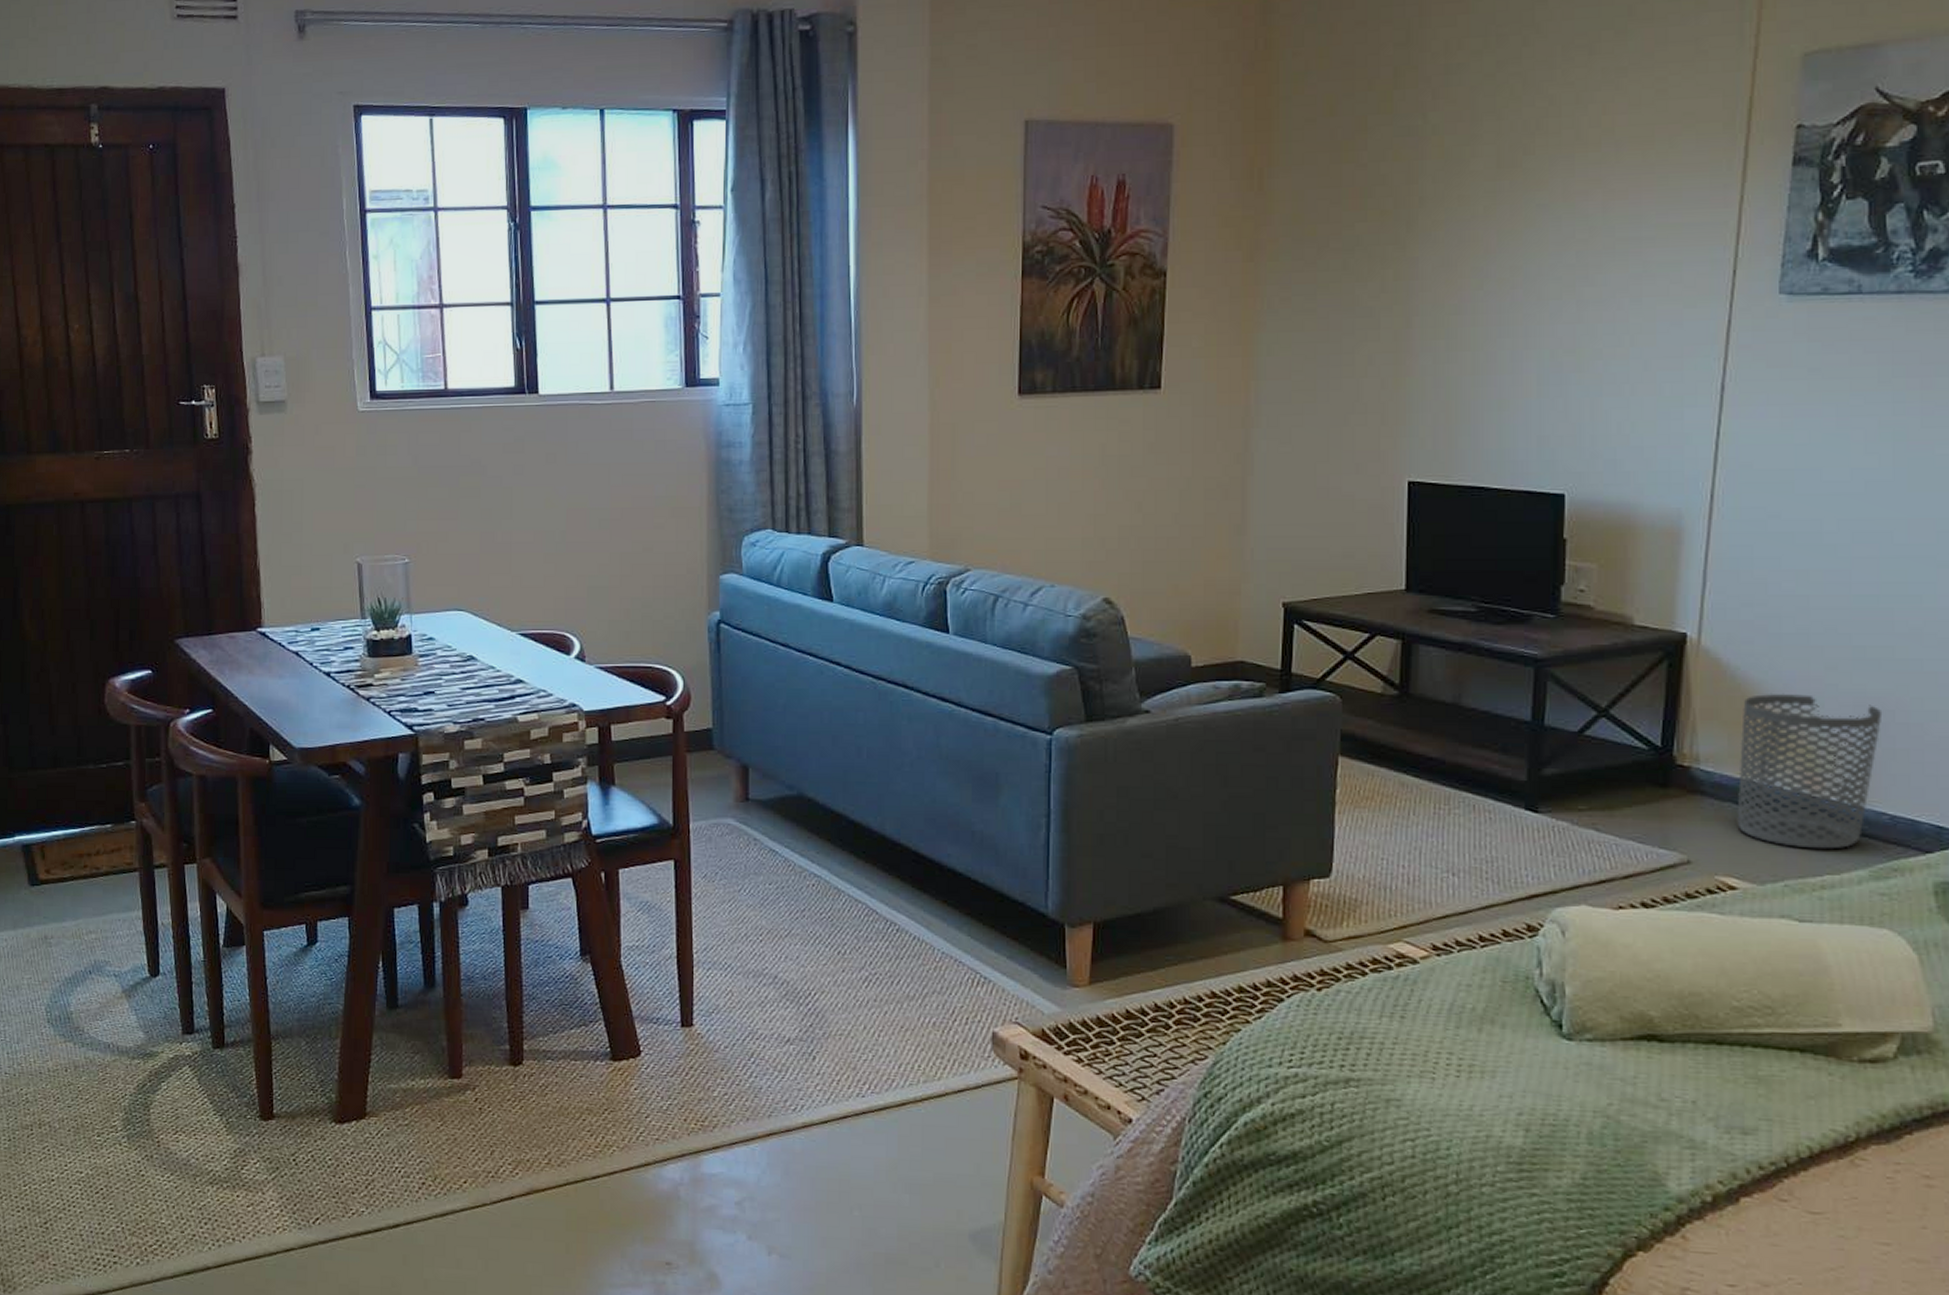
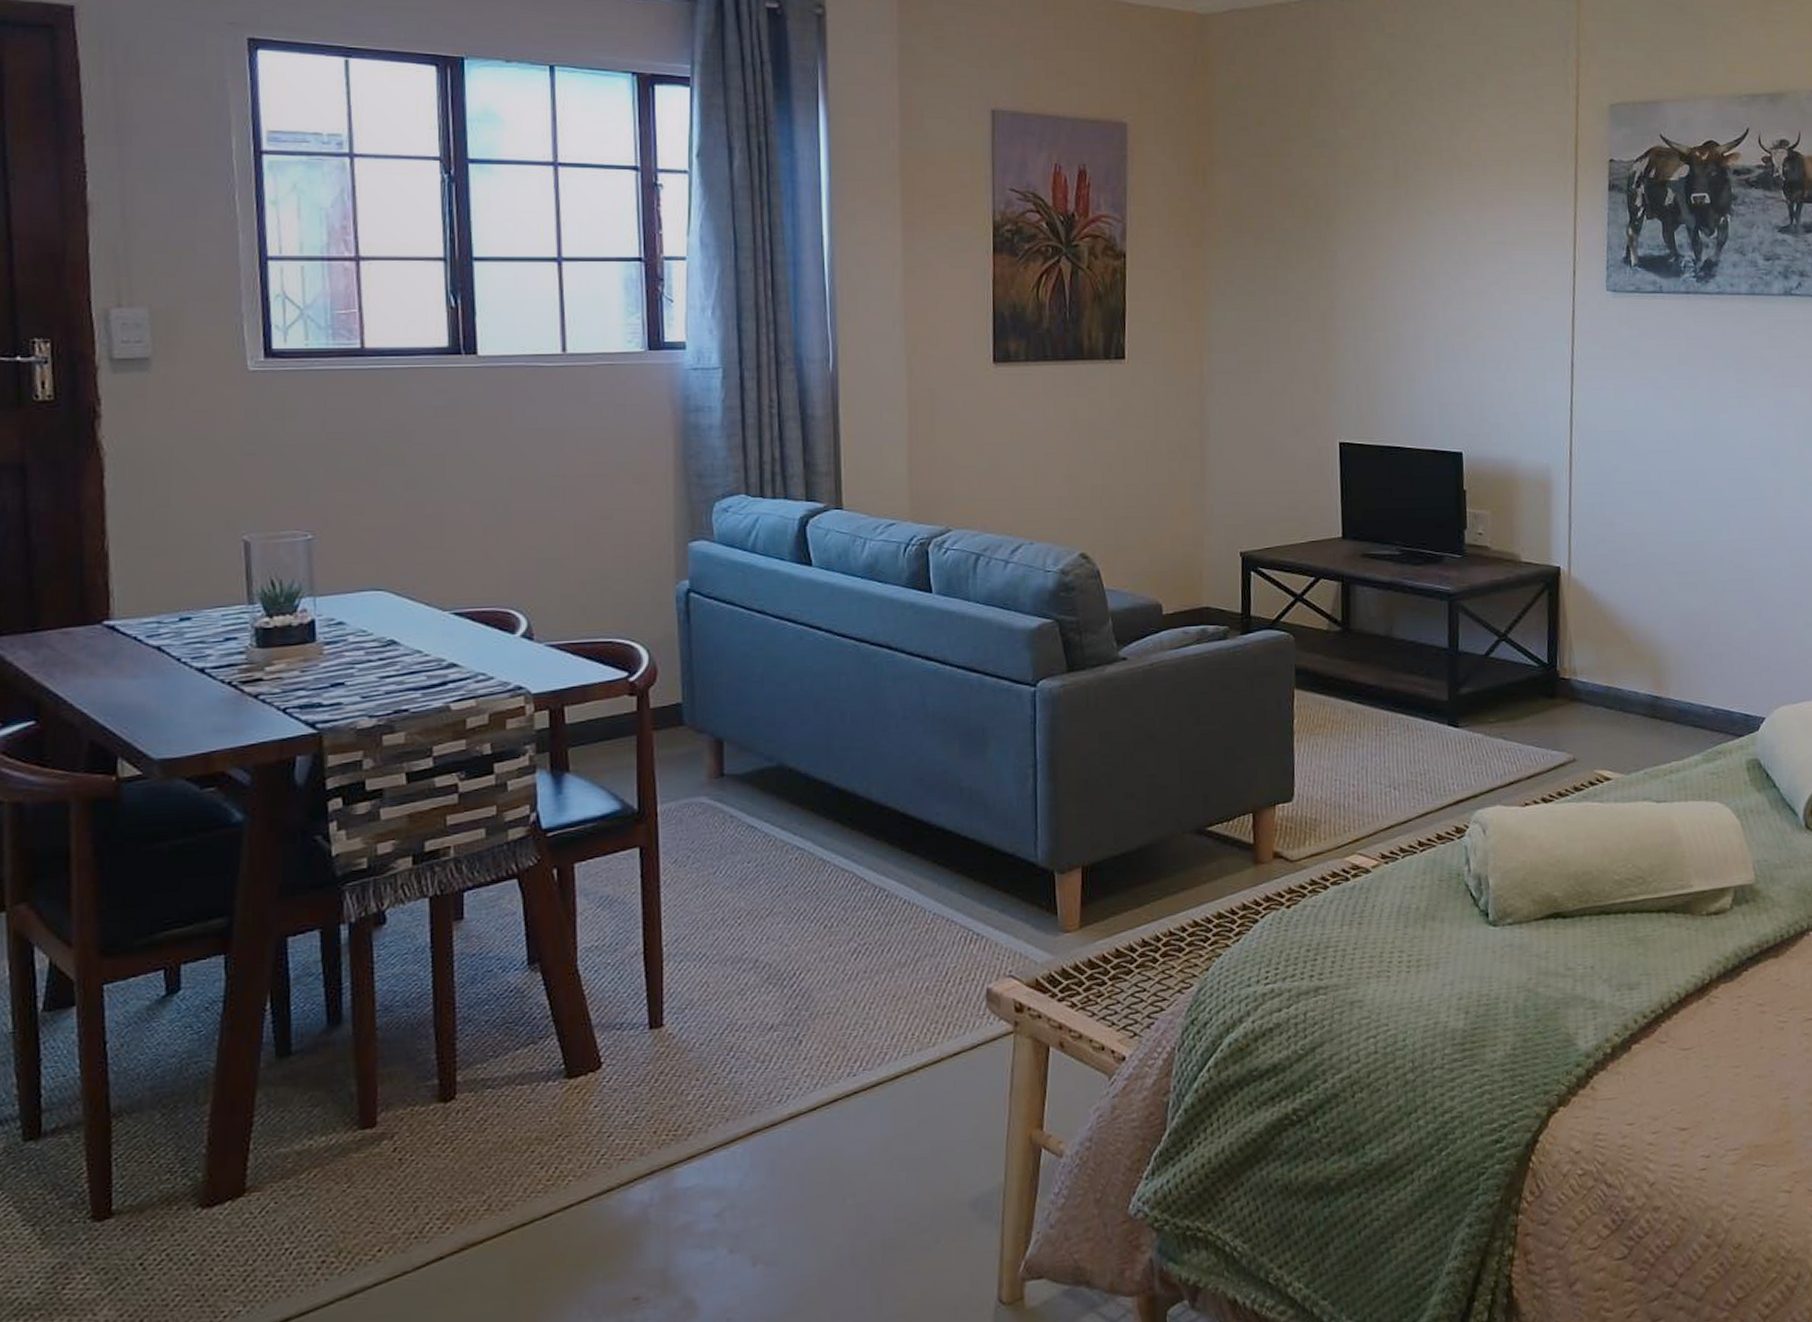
waste bin: present [1737,693,1883,850] -> none [1604,613,1702,741]

